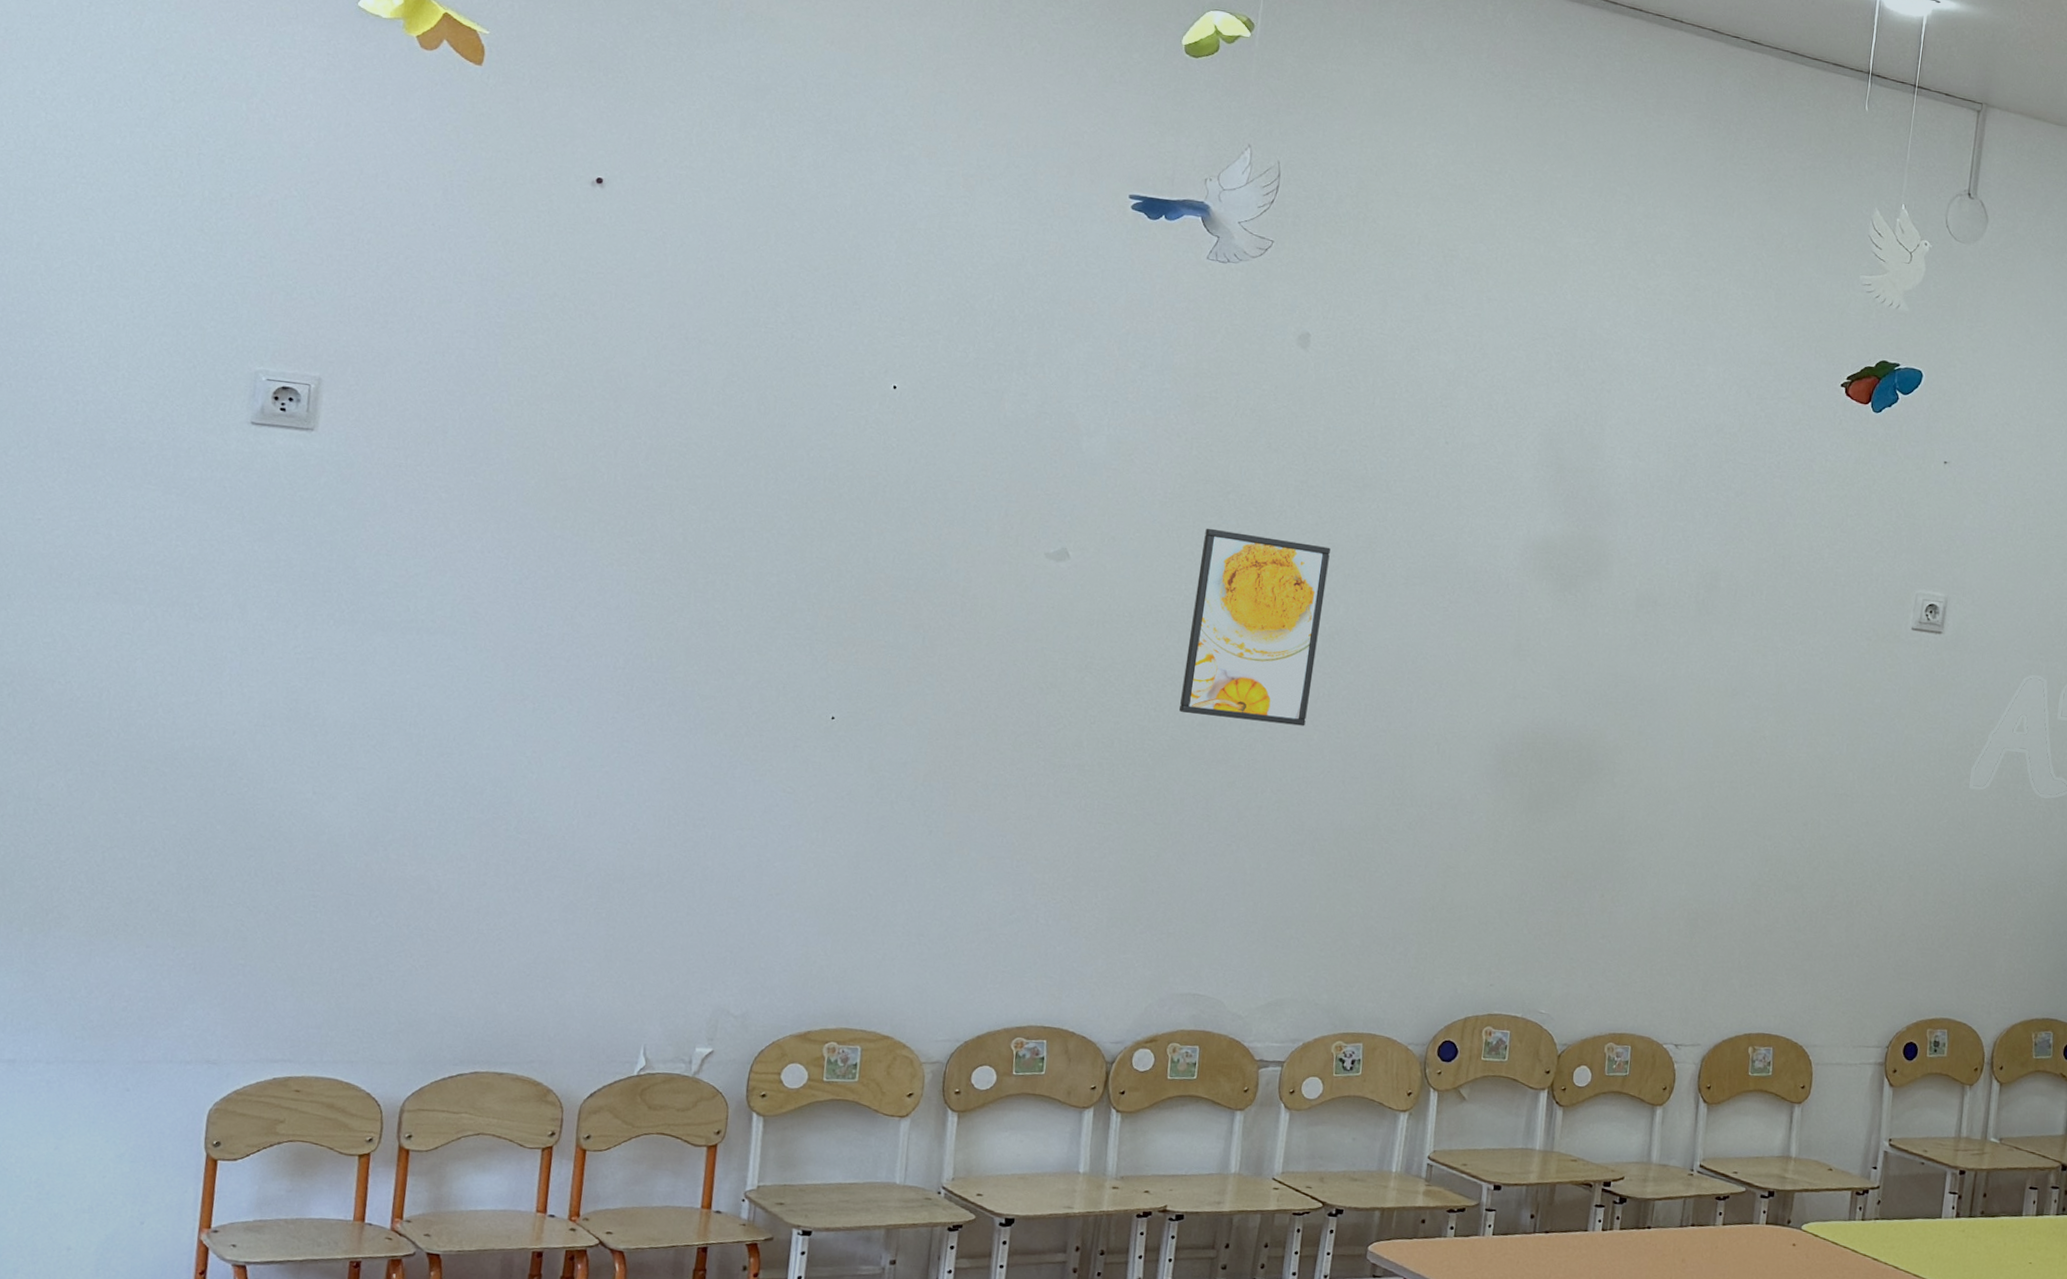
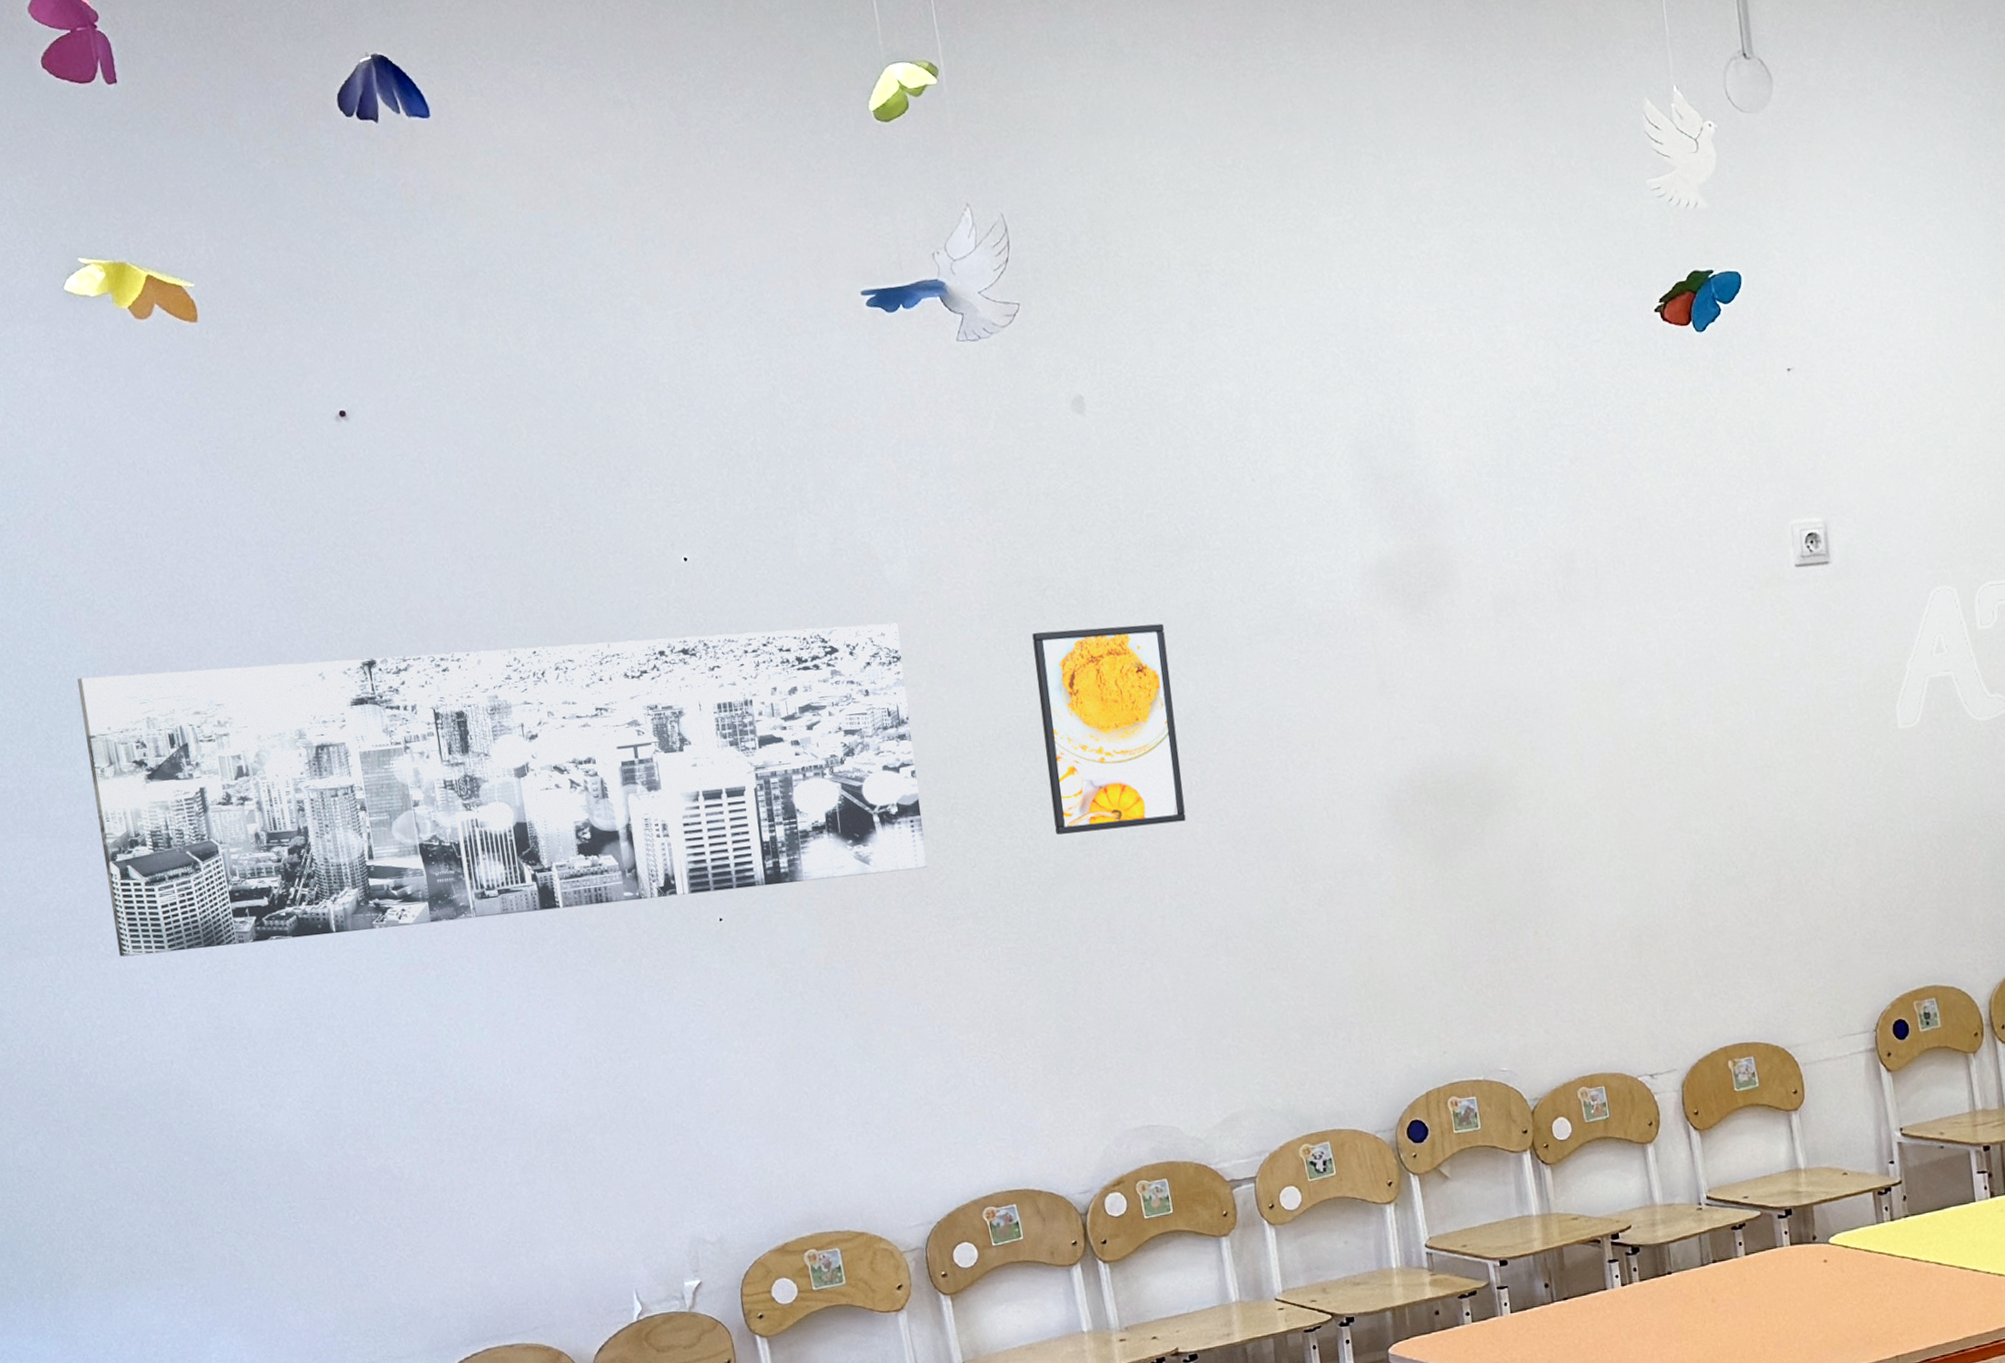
wall art: none [212,355,1081,715] -> present [76,623,928,957]

